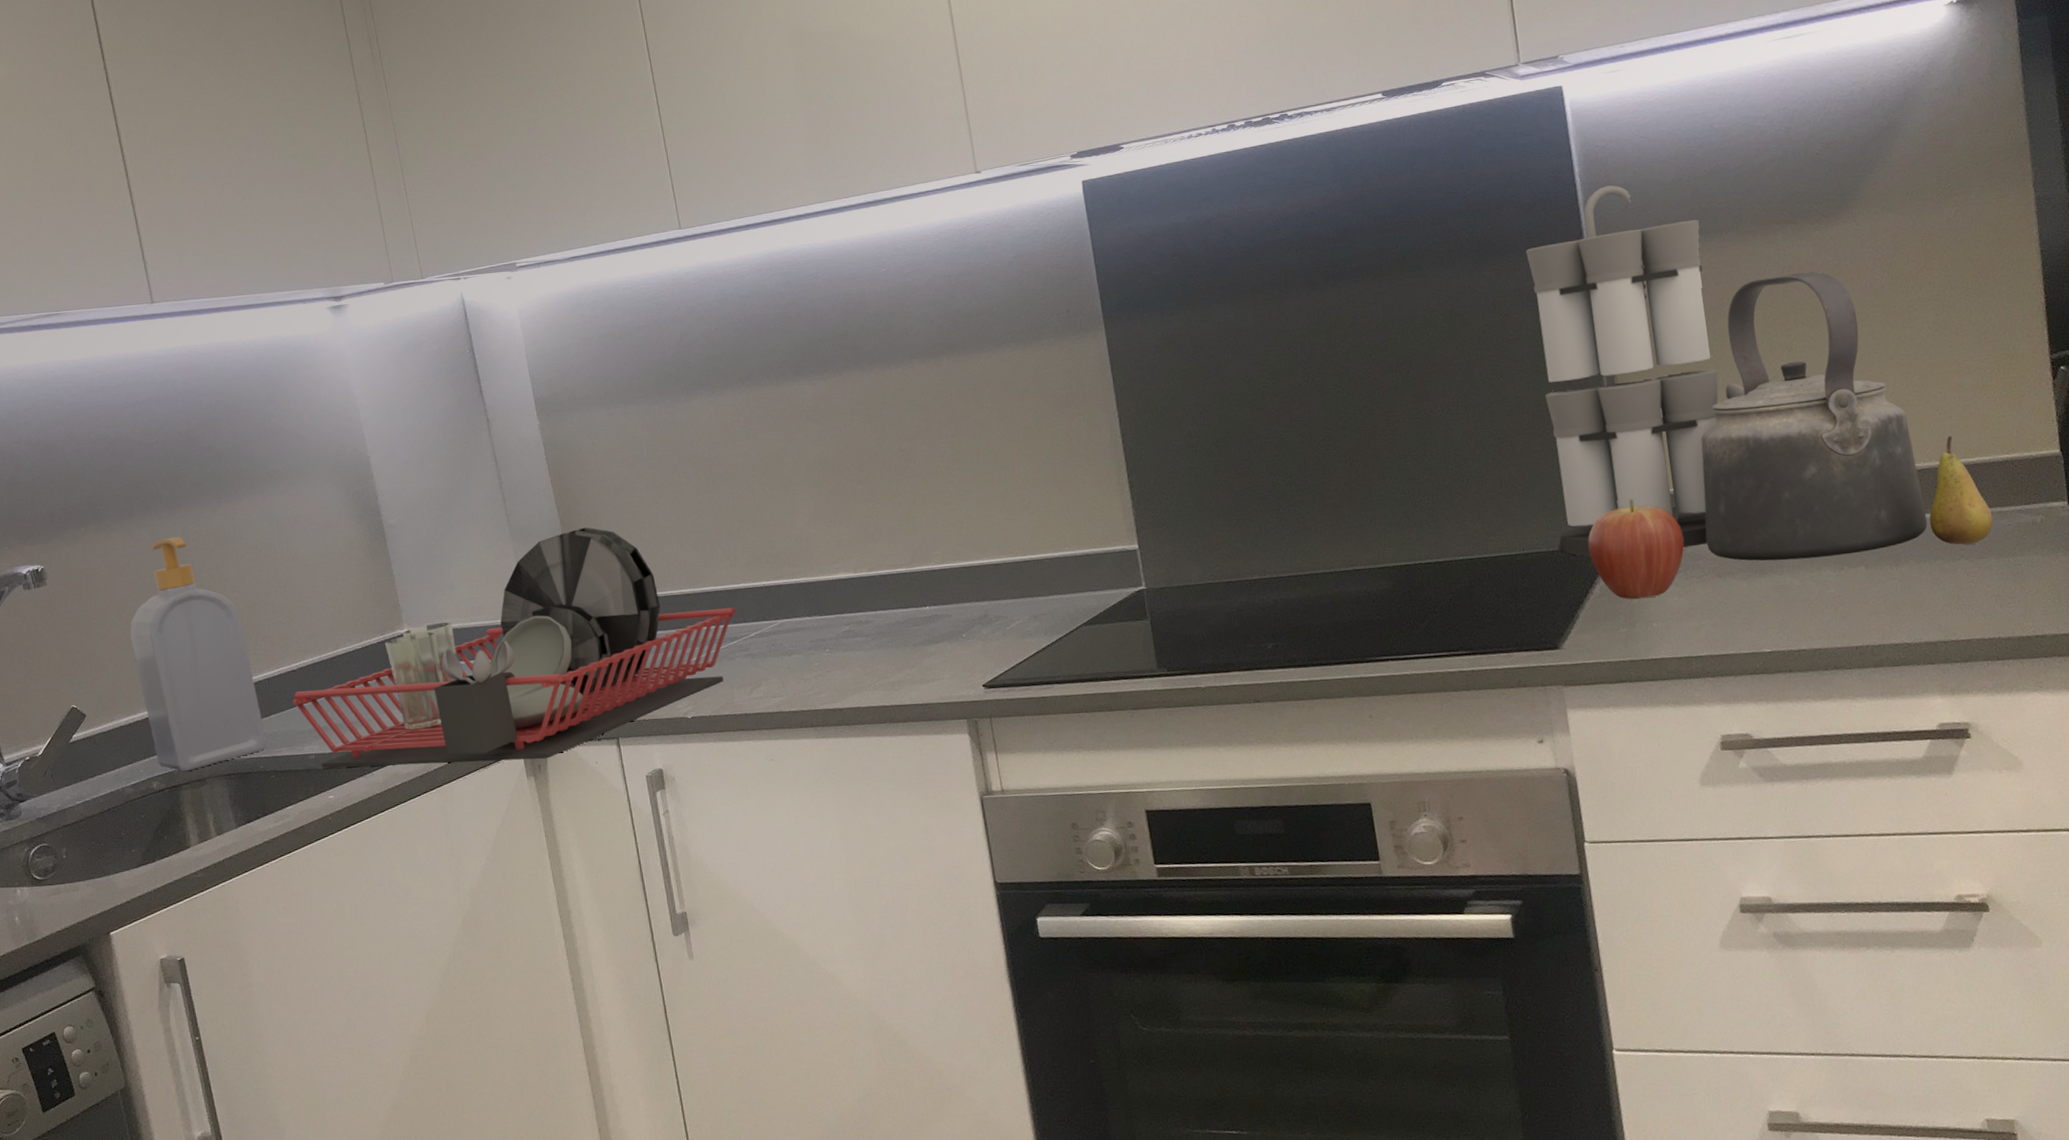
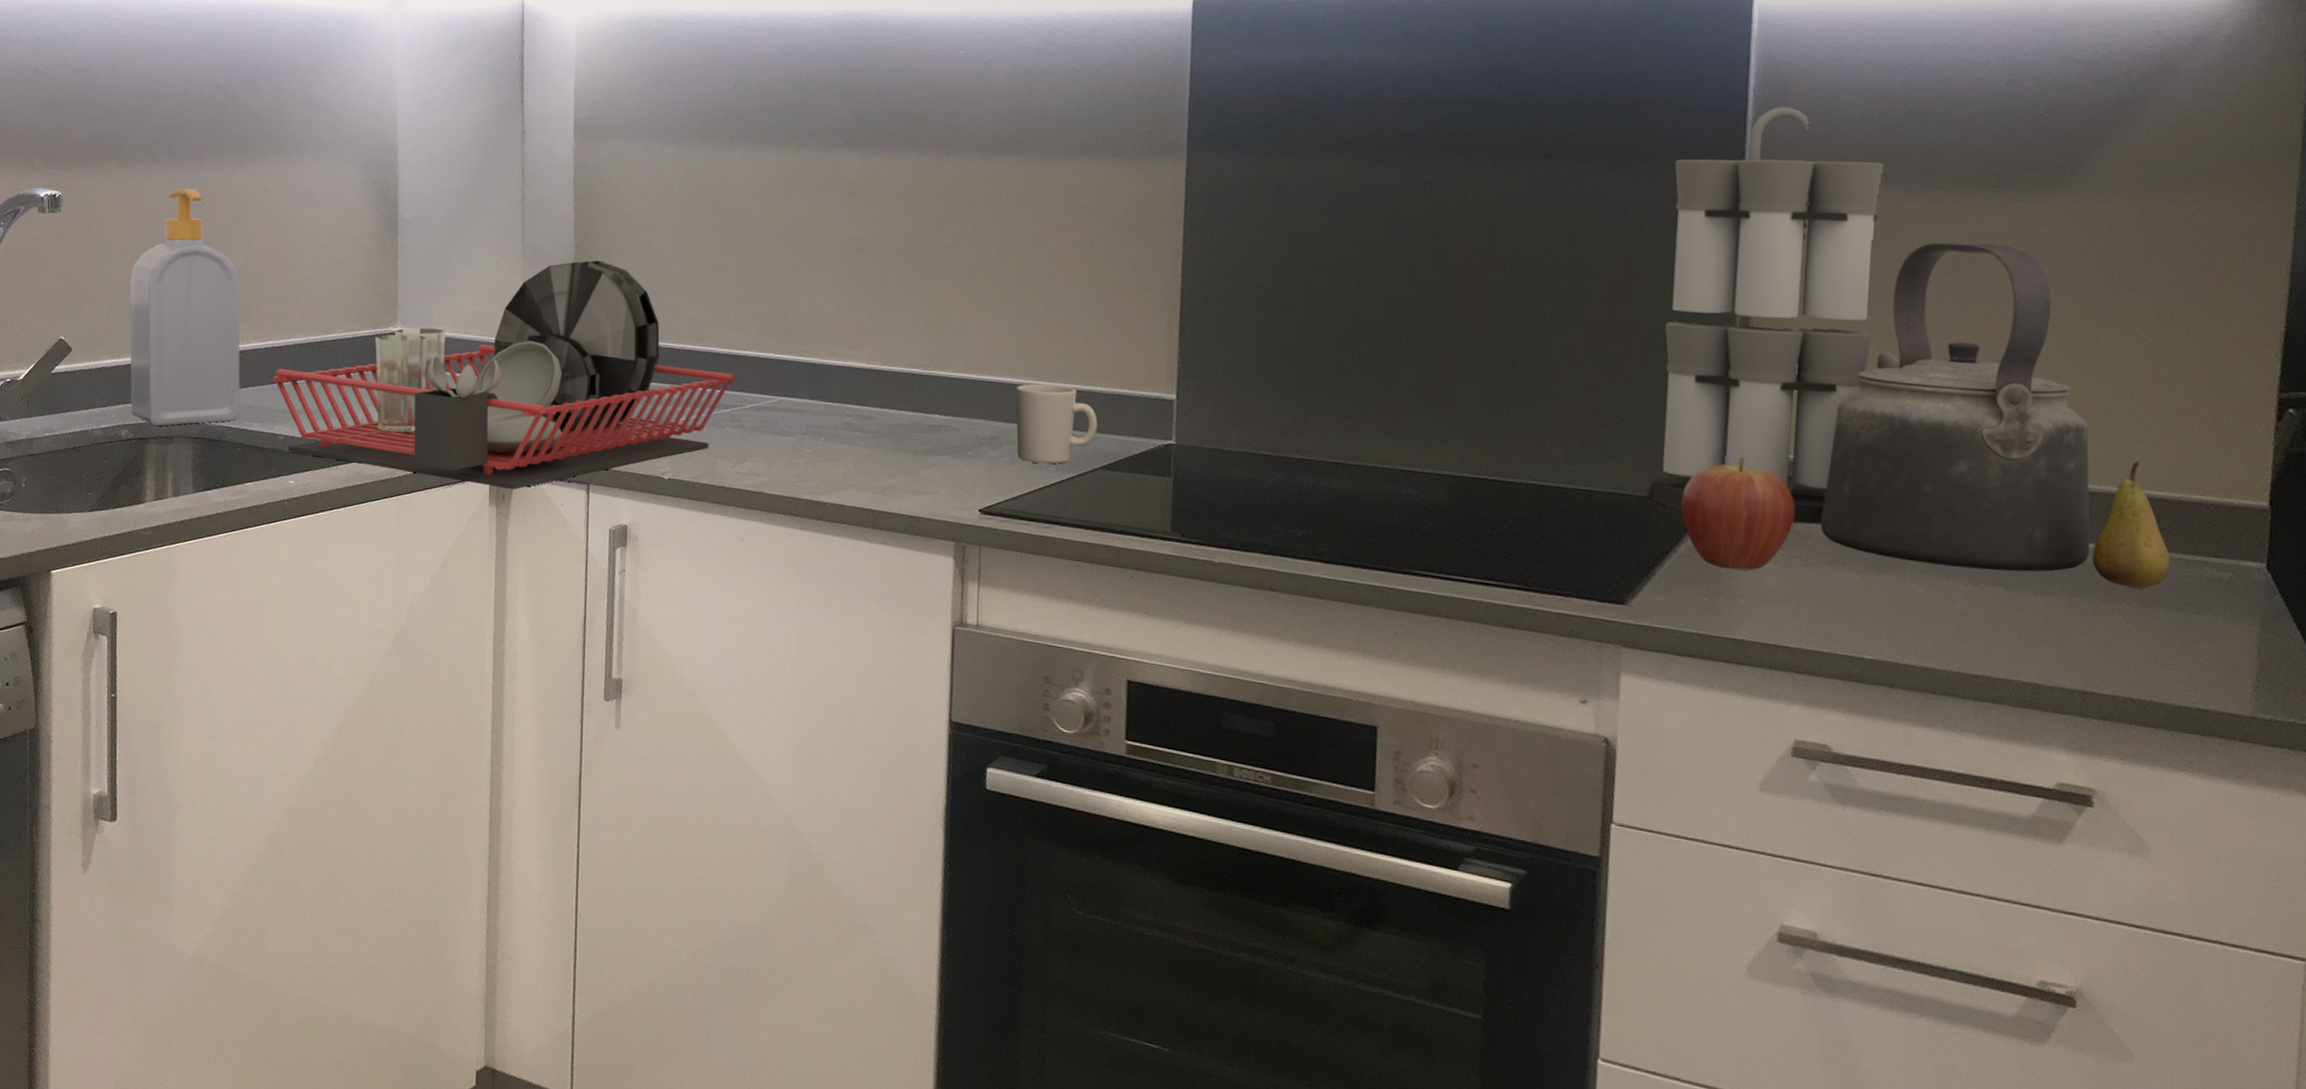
mug: none [994,556,1074,633] -> present [1016,383,1098,464]

